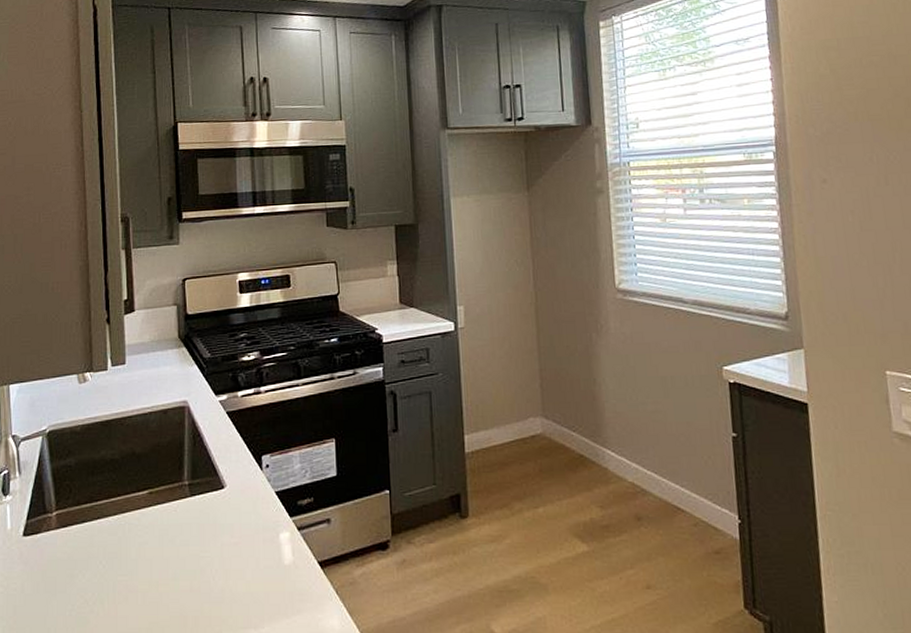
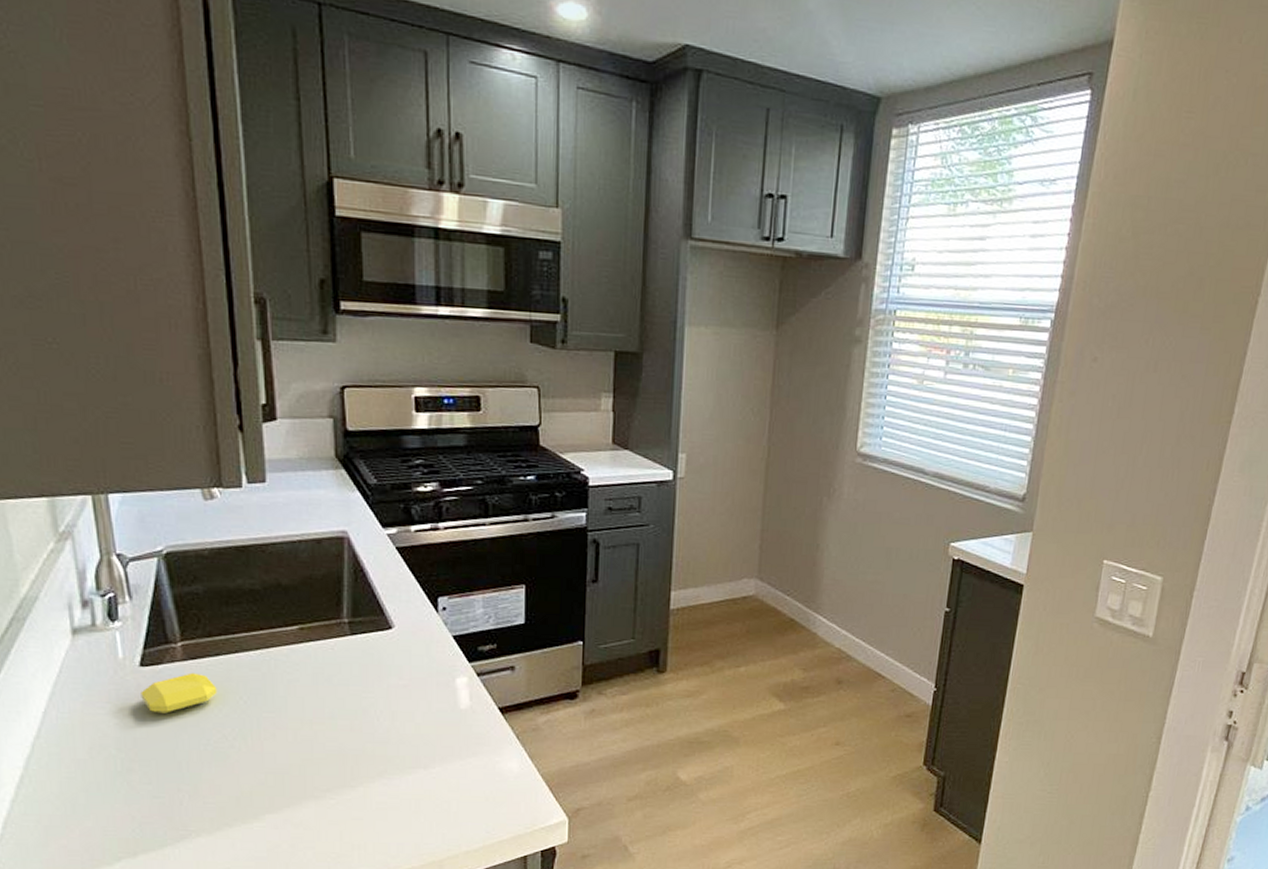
soap bar: none [22,540,82,581] -> present [141,672,218,714]

